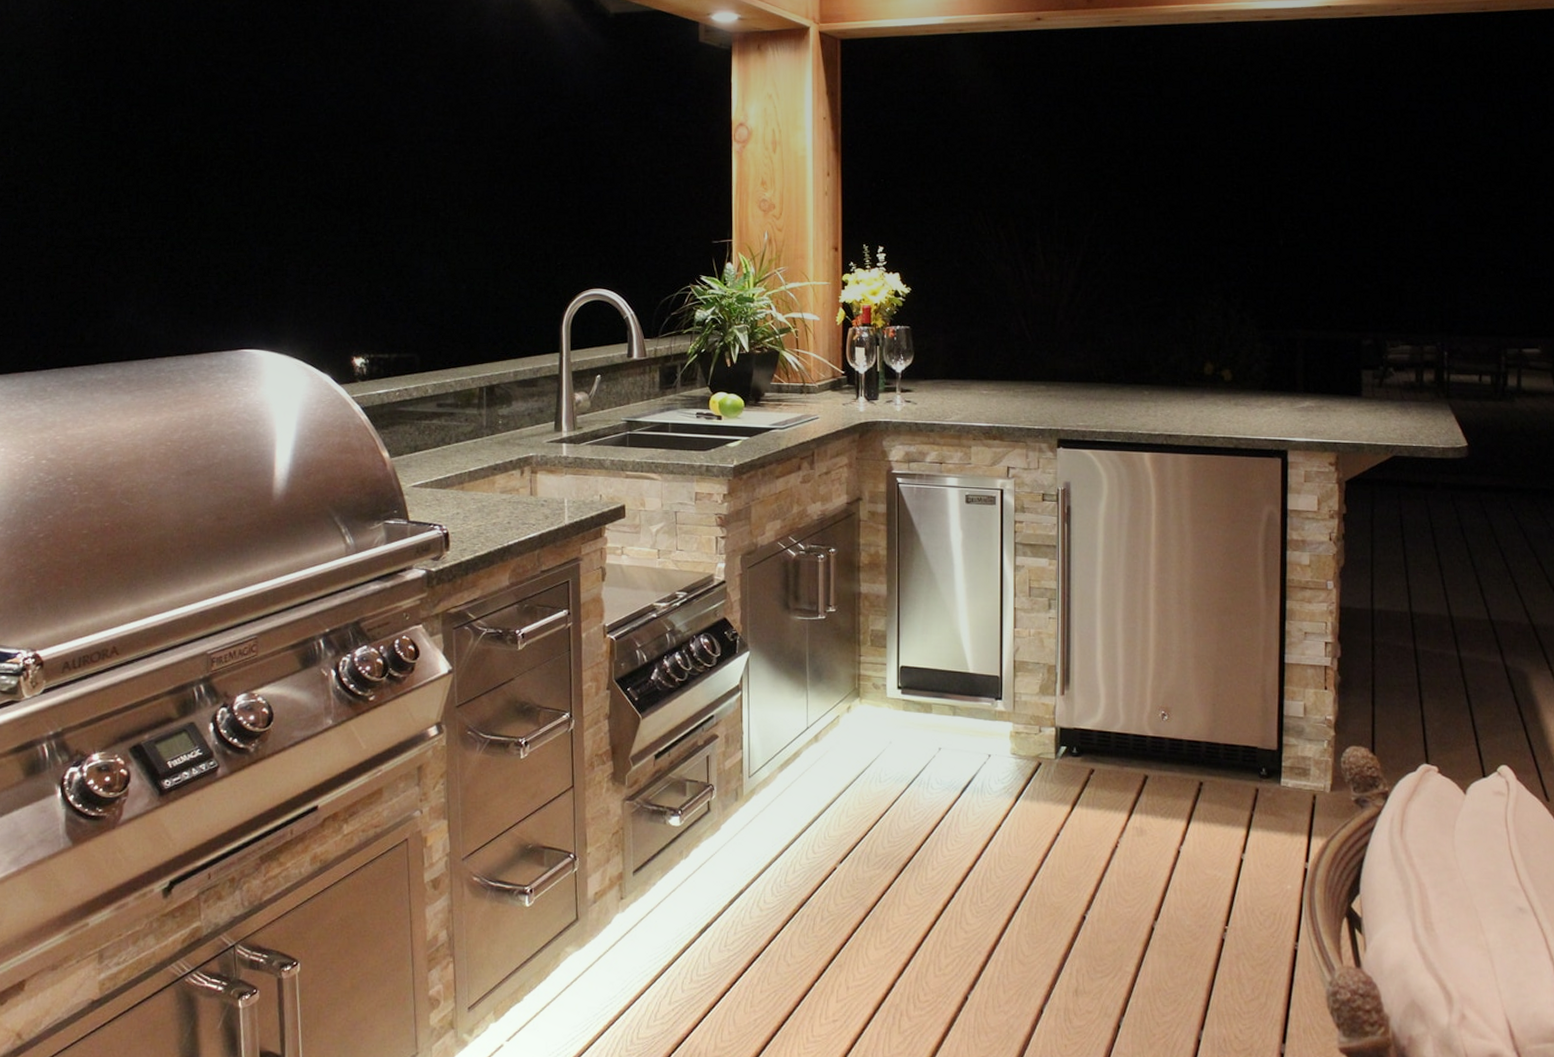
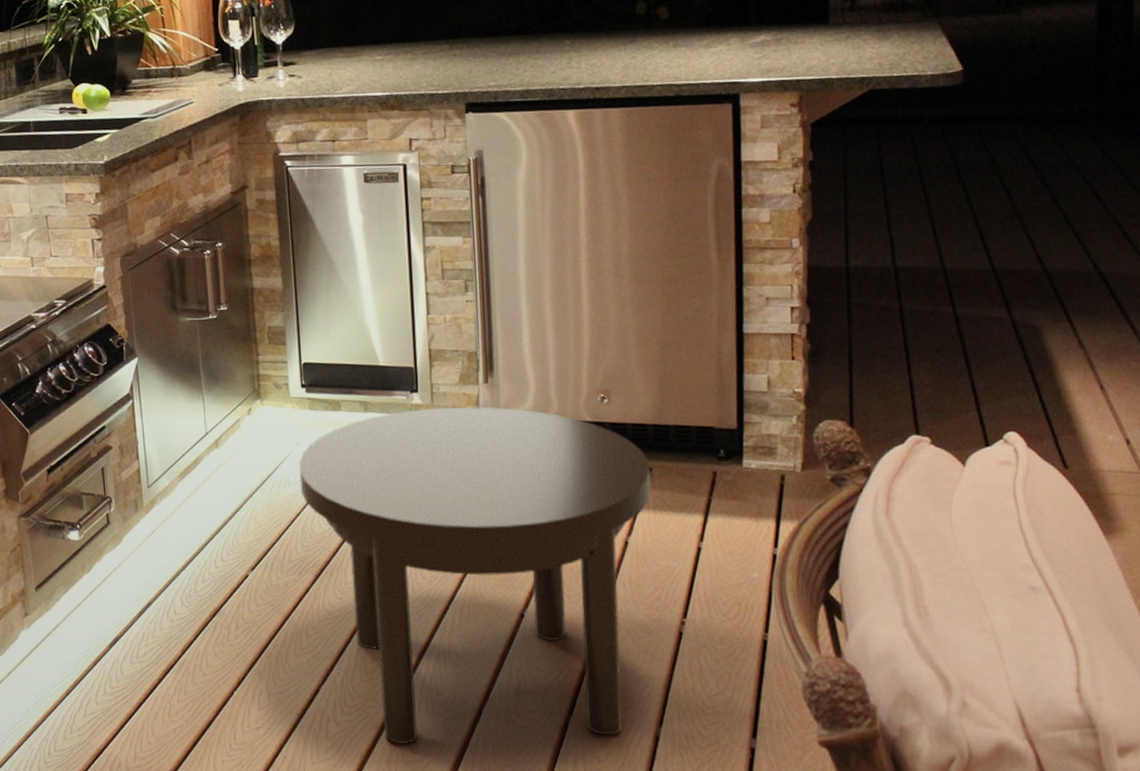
side table: none [890,715,1203,1040] -> present [299,406,652,744]

